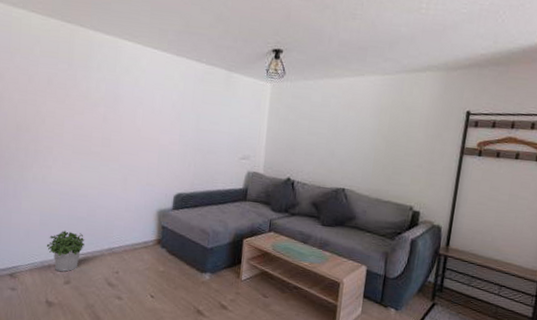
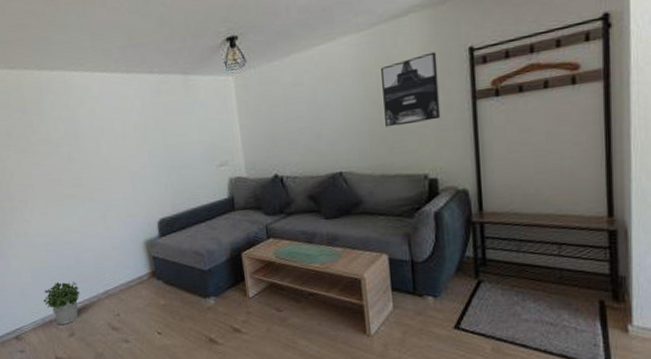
wall art: none [388,107,441,164] -> present [381,51,441,128]

